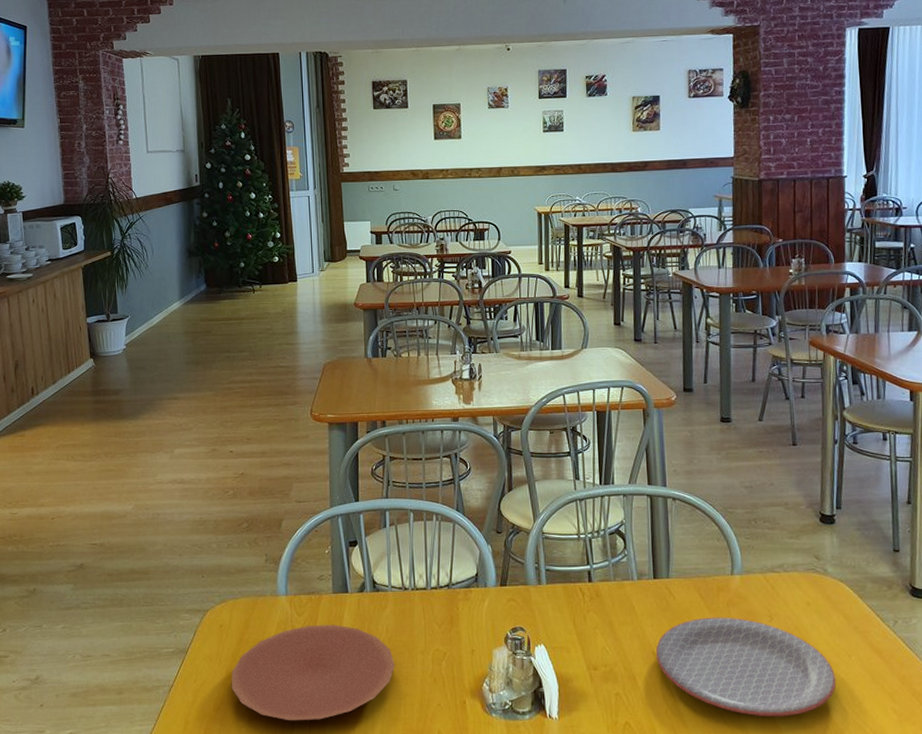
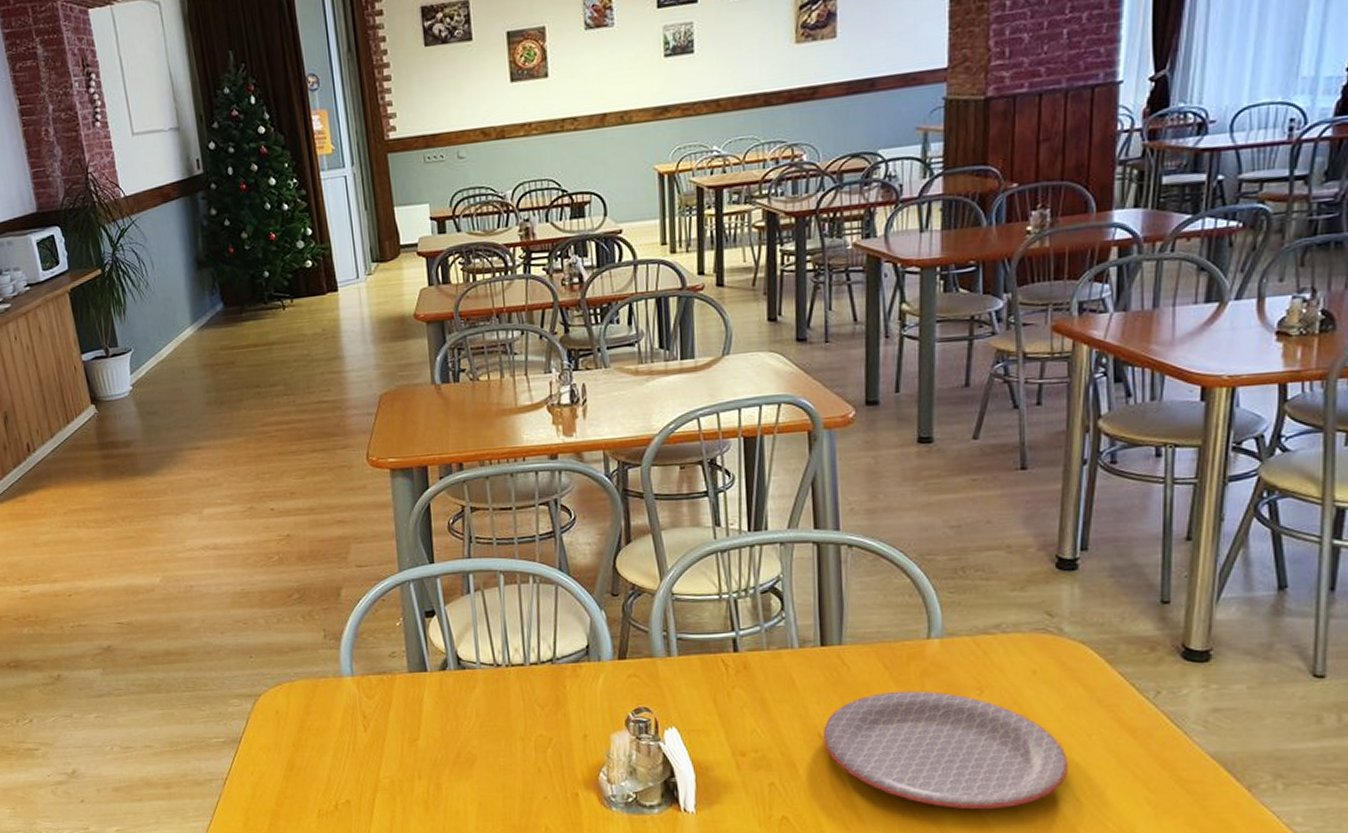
plate: present [231,625,396,721] -> none [294,708,490,817]

